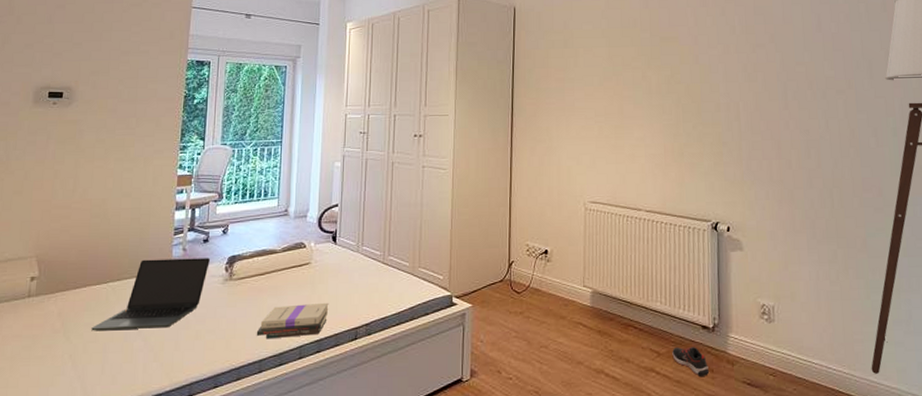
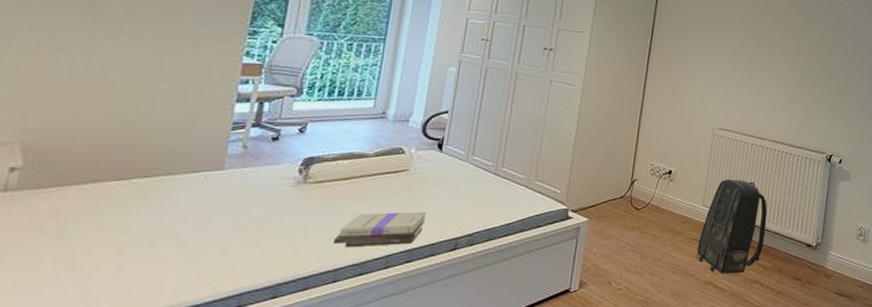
laptop: present [91,258,211,331] -> none [101,155,281,234]
backpack: none [583,255,654,361] -> present [696,179,768,274]
athletic shoe: present [672,347,710,376] -> none [777,262,808,288]

